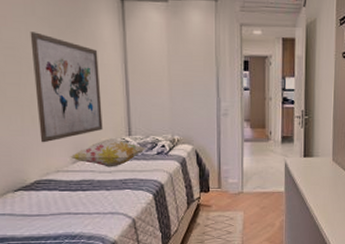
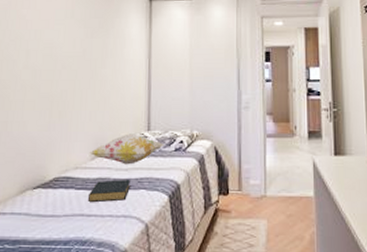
wall art: present [30,32,103,143] -> none [64,33,125,138]
hardback book: none [73,181,115,203] -> present [87,180,130,203]

